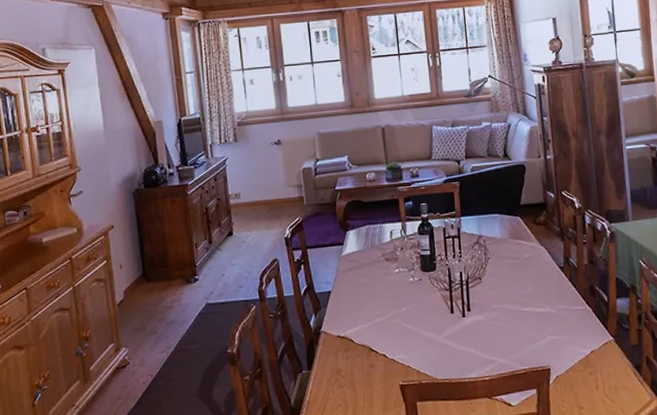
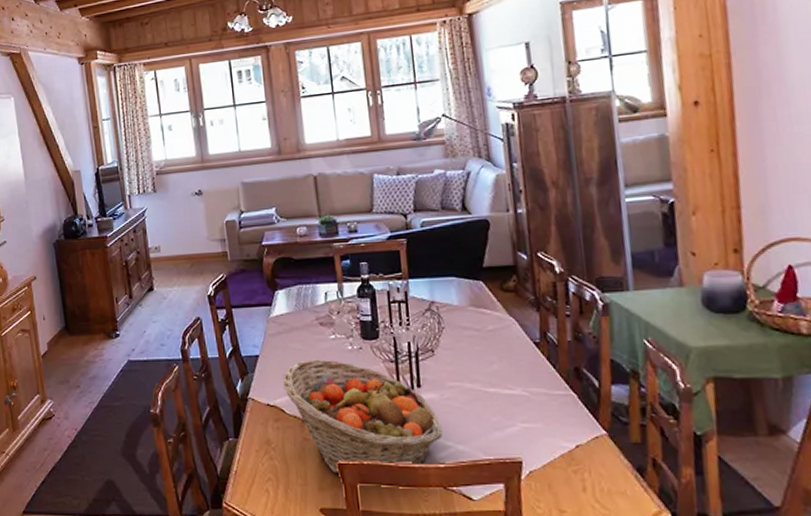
fruit basket: none [353,291,488,395] -> present [283,359,443,475]

